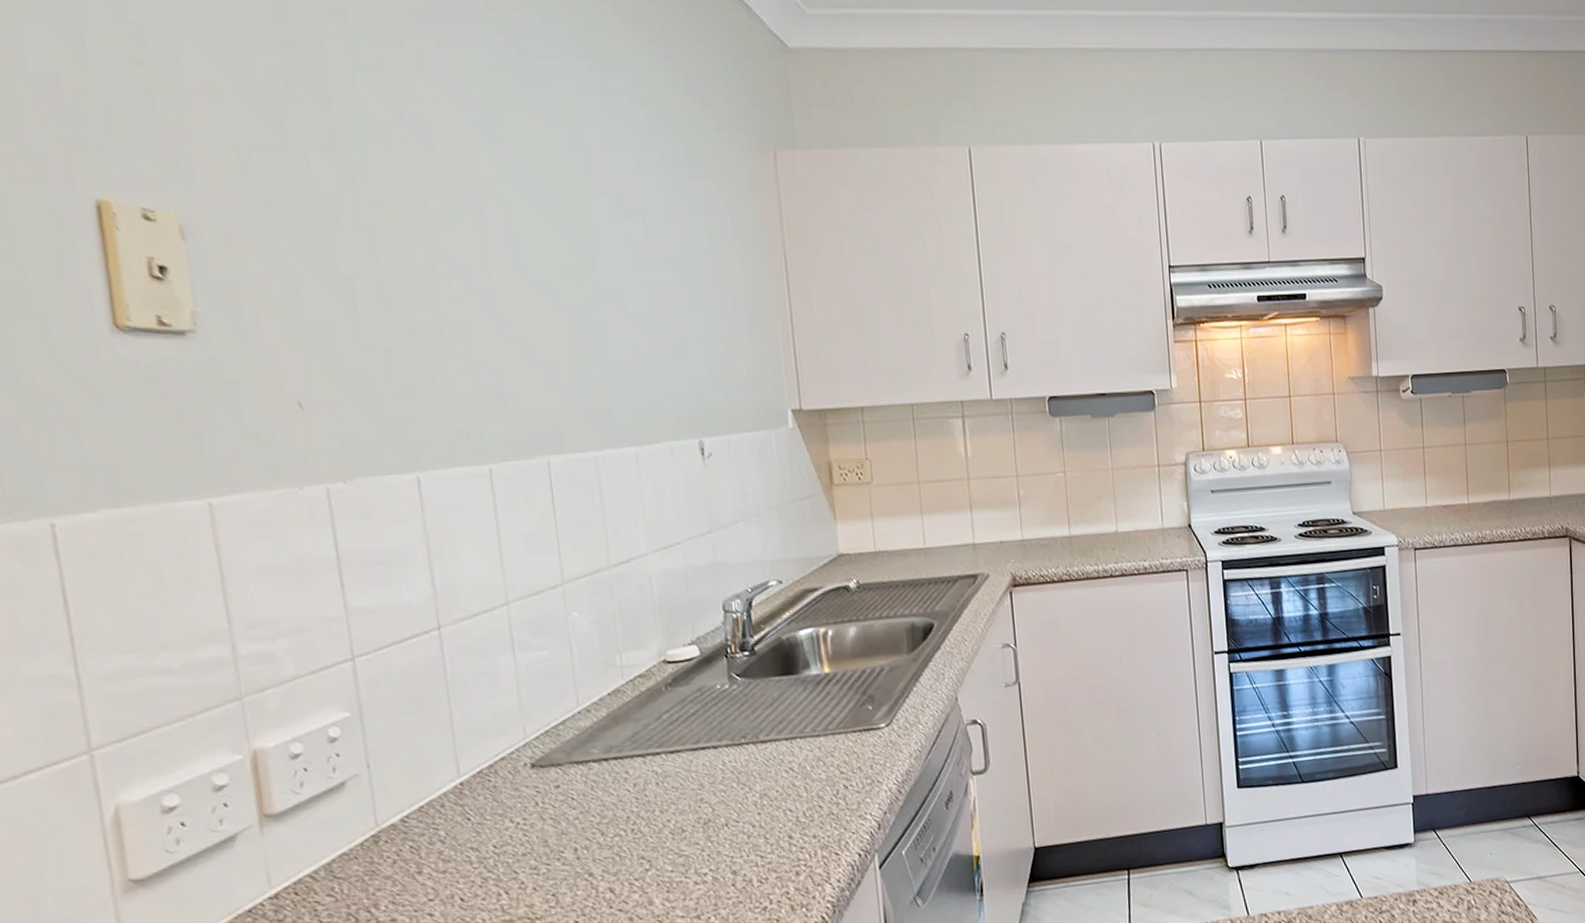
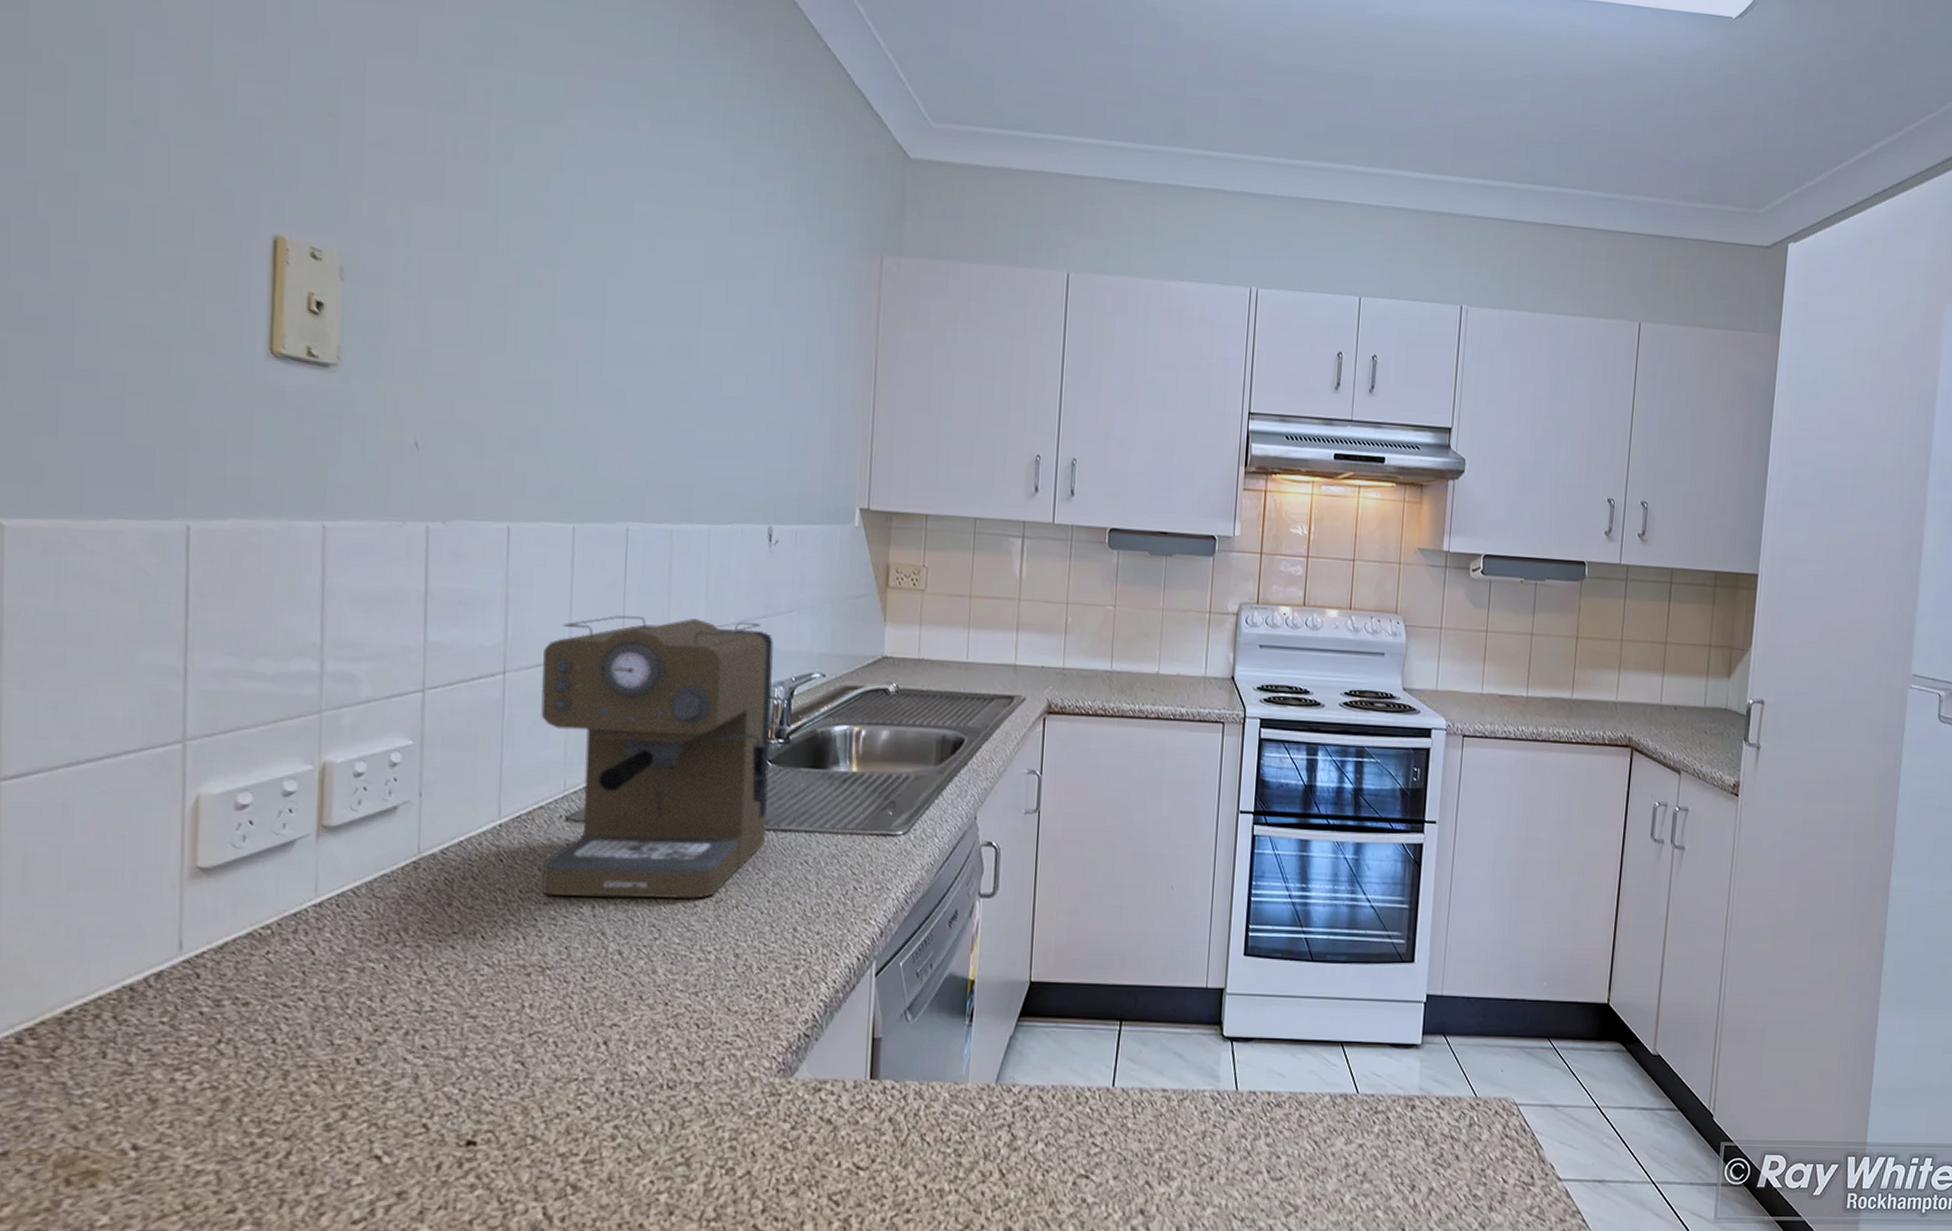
coffee maker: none [478,539,746,846] -> present [540,615,774,899]

